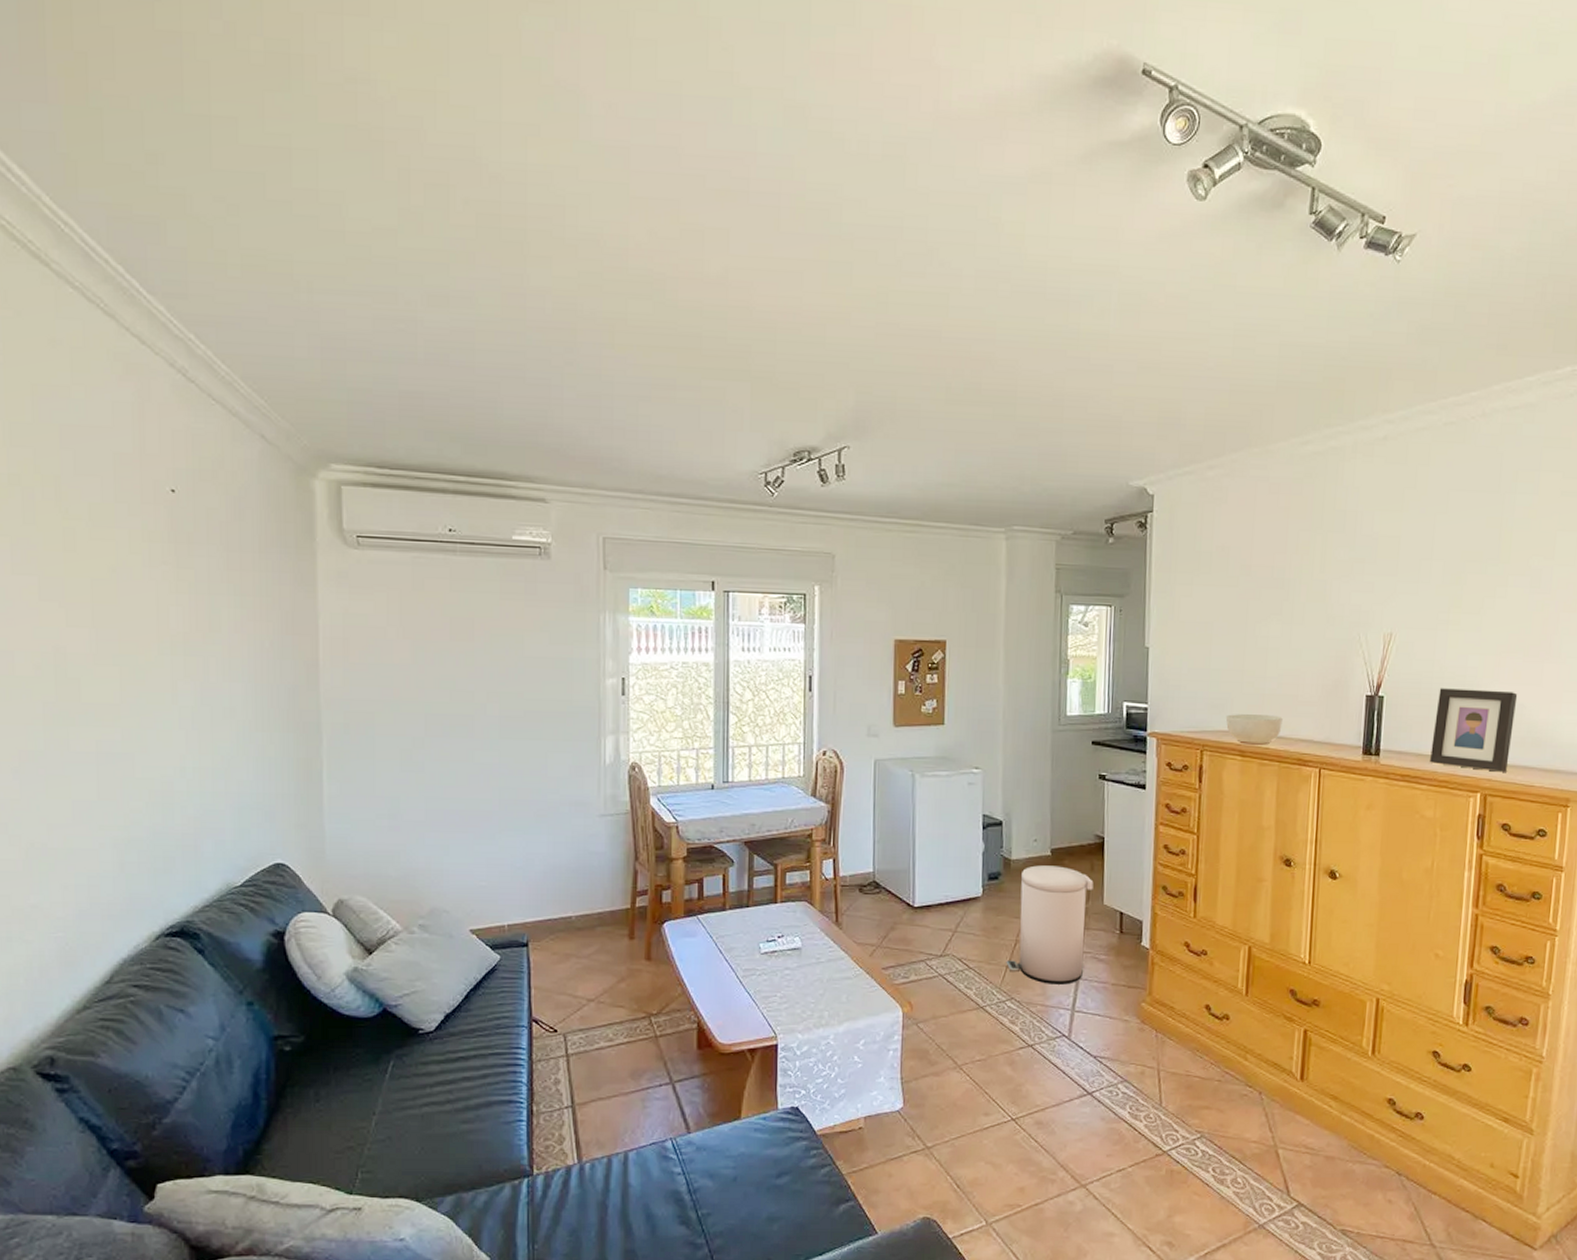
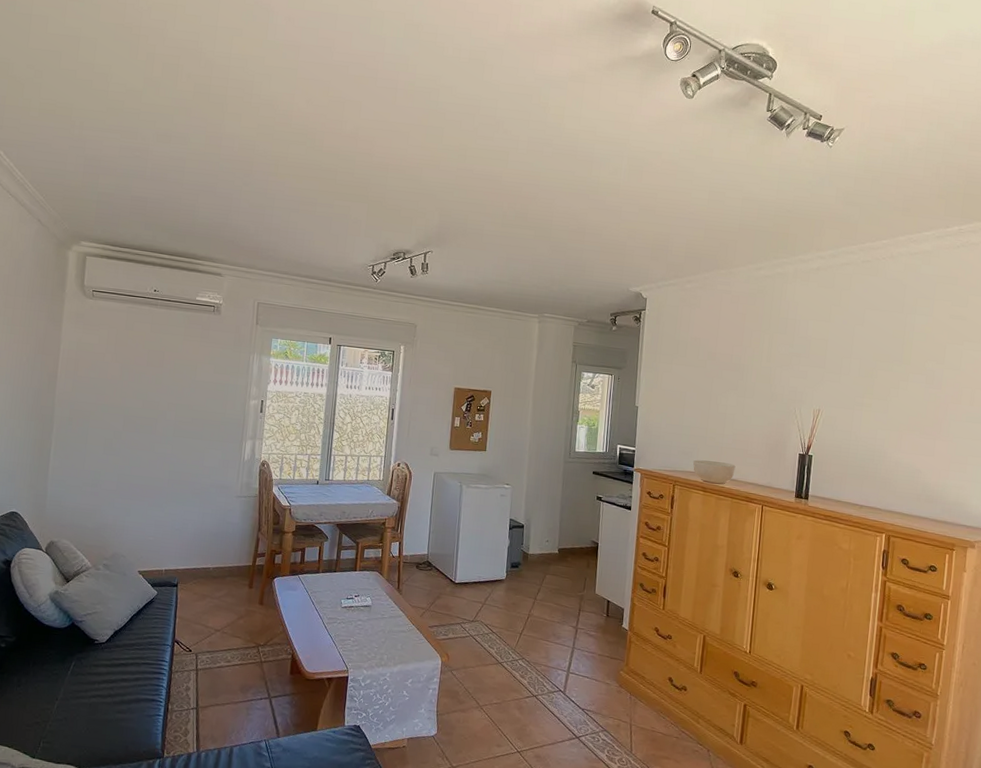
pedal bin: present [1006,865,1094,985] -> none [520,559,589,652]
picture frame: present [1430,688,1518,772] -> none [847,453,915,520]

